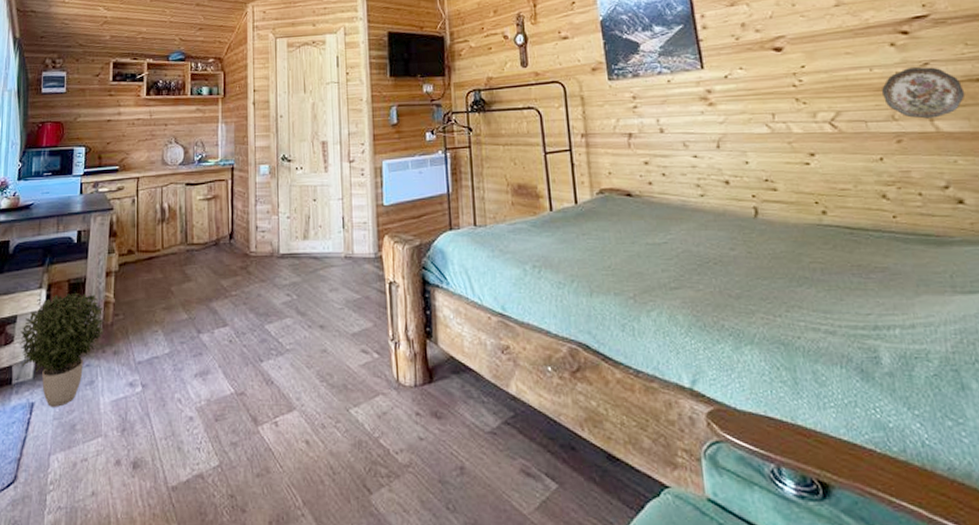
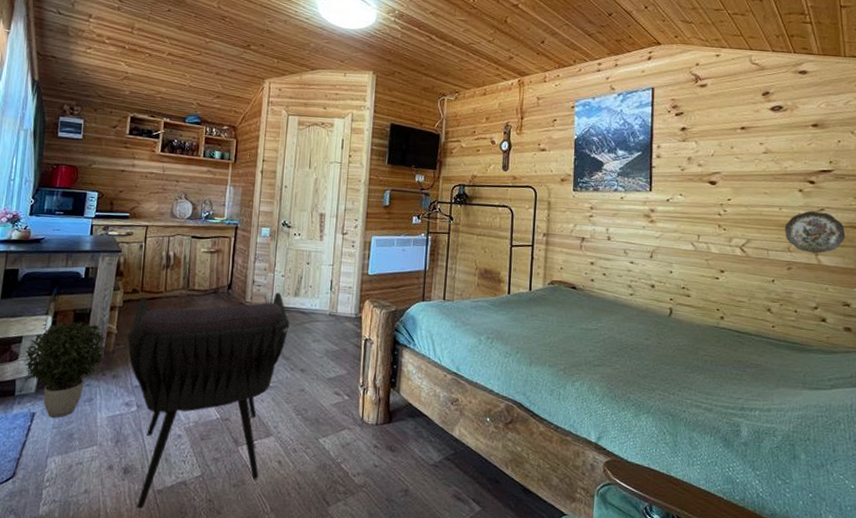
armchair: none [126,237,302,511] -> present [127,292,290,508]

